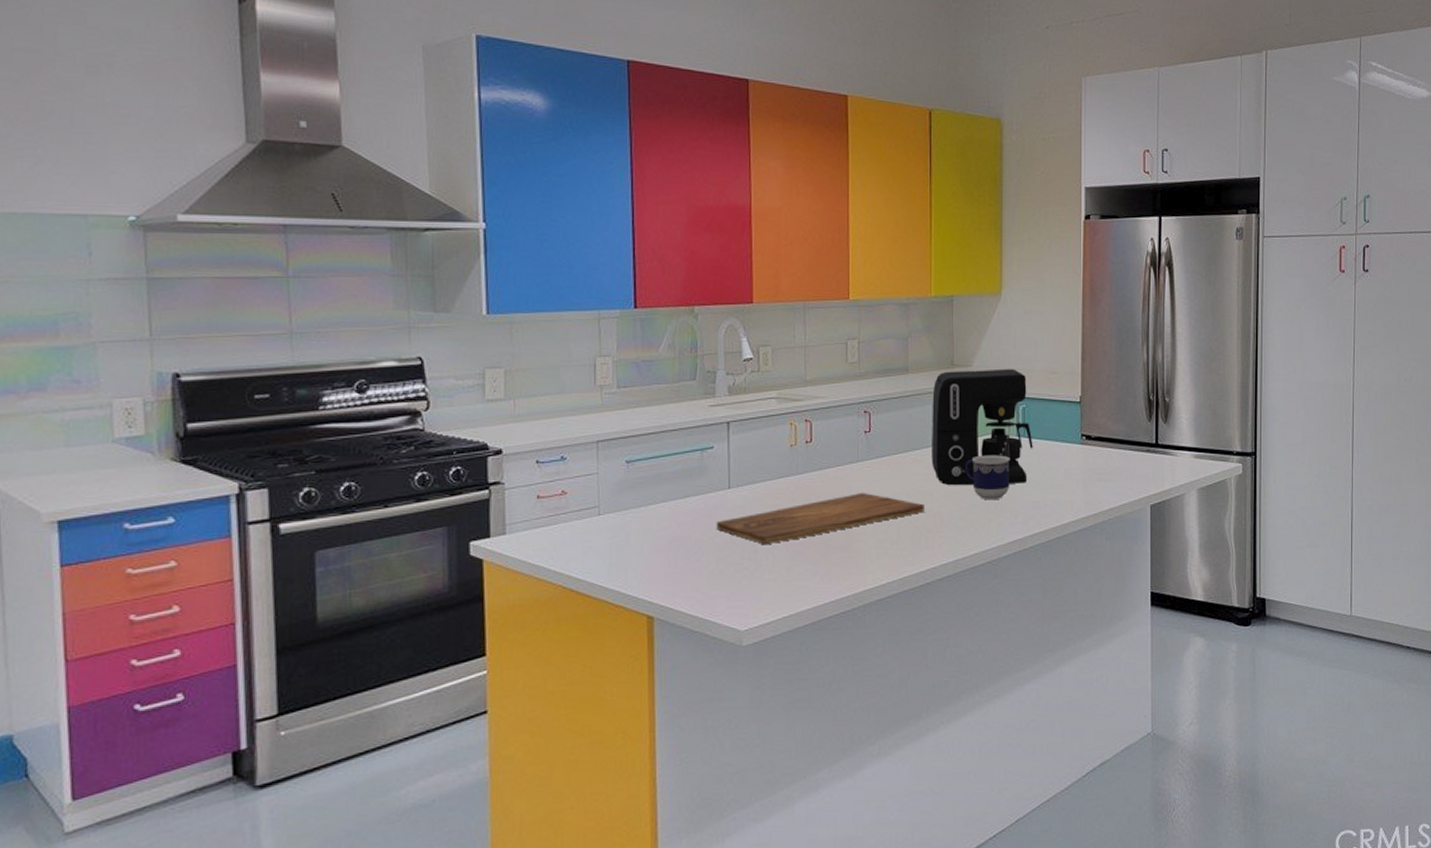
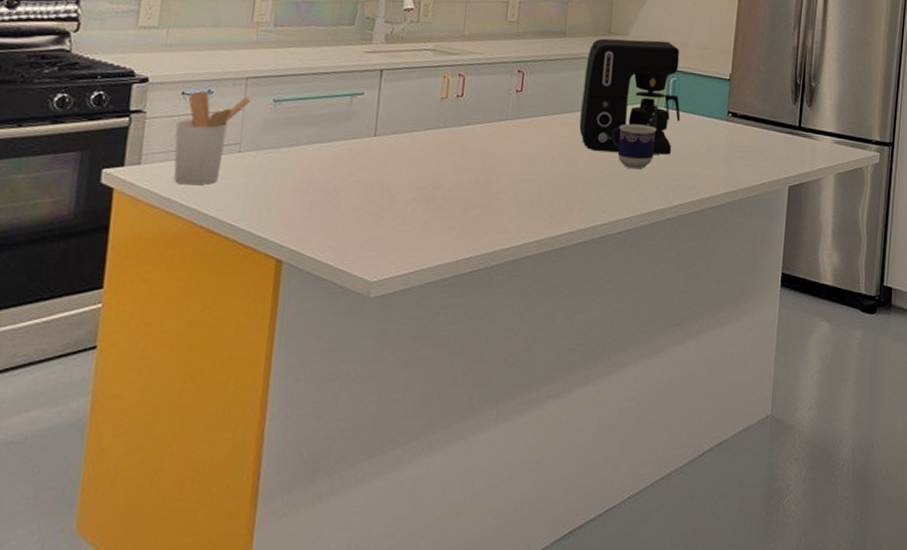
utensil holder: none [534,458,603,551] -> present [173,91,251,185]
cutting board: present [716,492,924,545] -> none [357,150,568,196]

